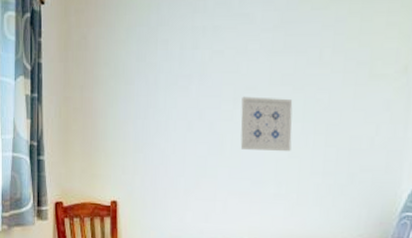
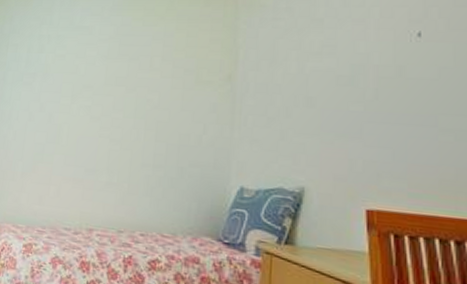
wall art: present [240,96,293,151] -> none [76,93,126,143]

